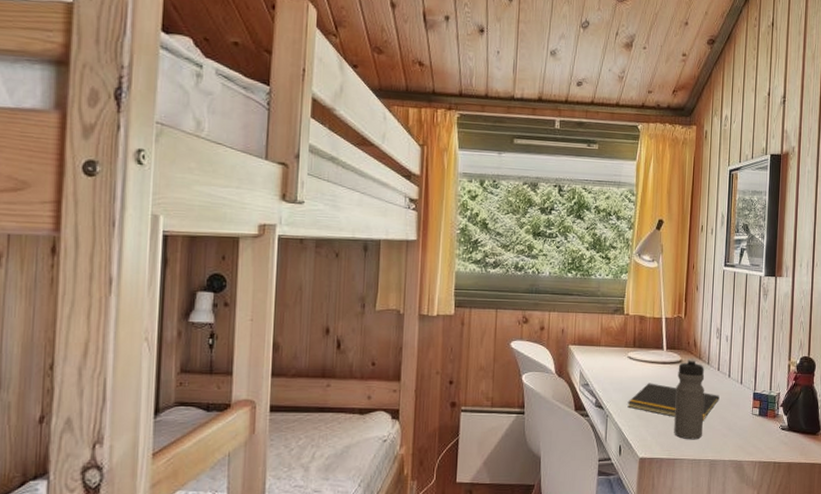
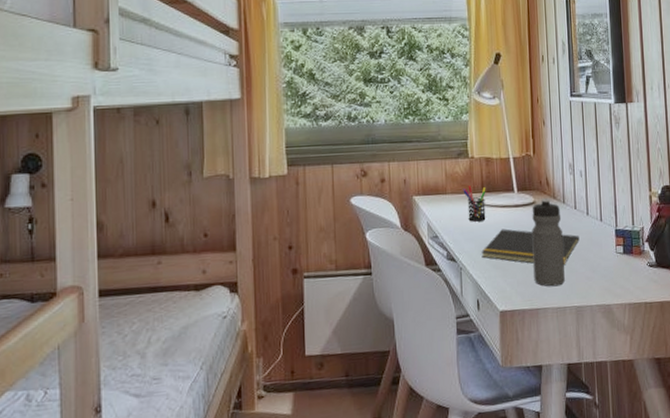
pen holder: none [616,340,637,374] -> present [463,186,486,222]

